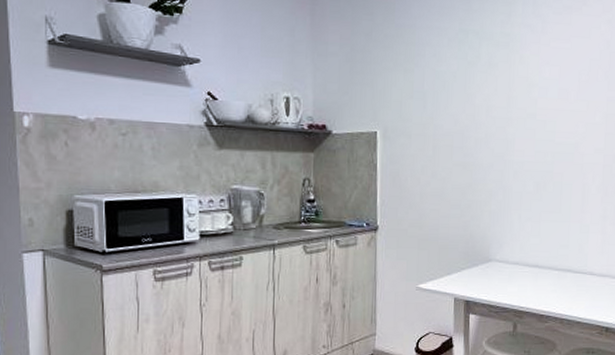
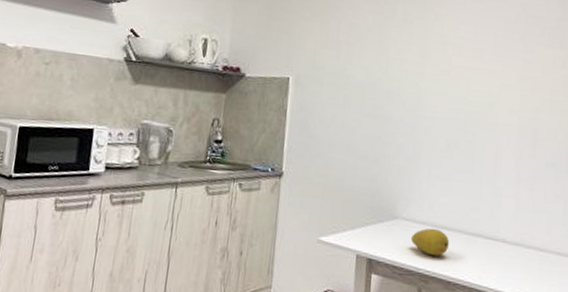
fruit: none [504,267,542,293] -> present [410,228,450,256]

